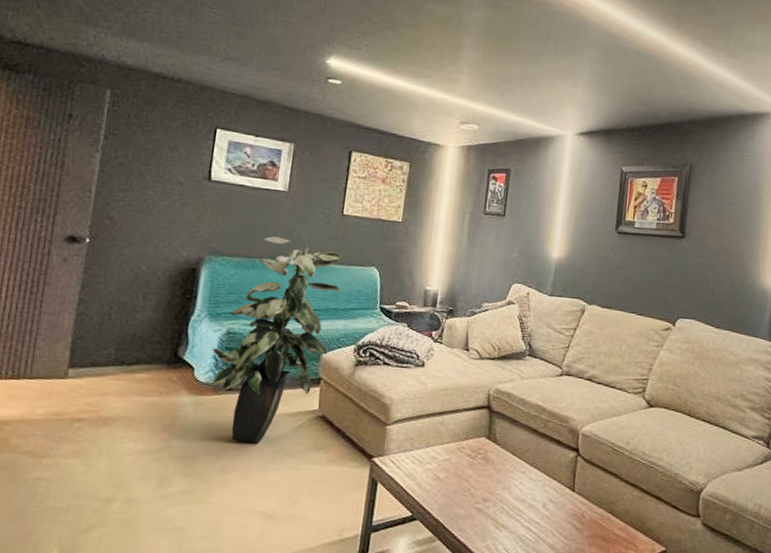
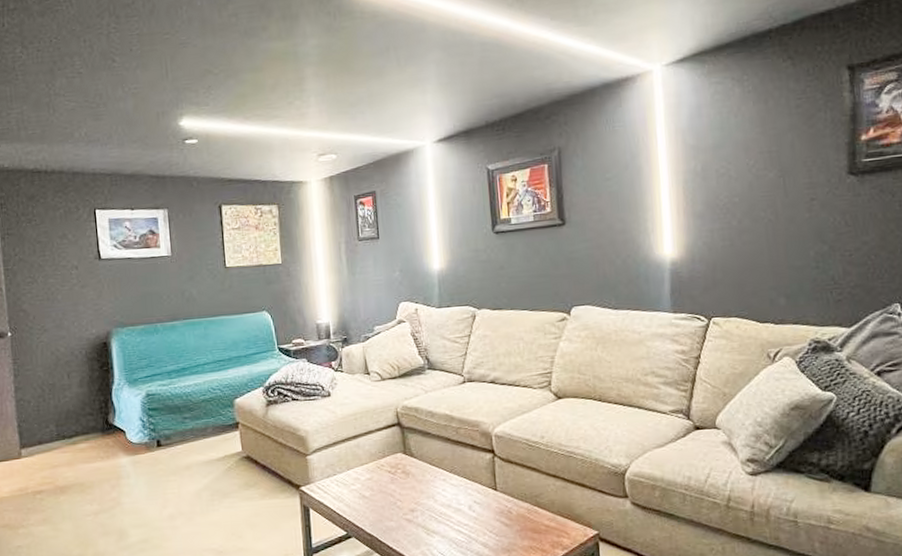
indoor plant: present [211,236,343,444] -> none [137,299,240,491]

